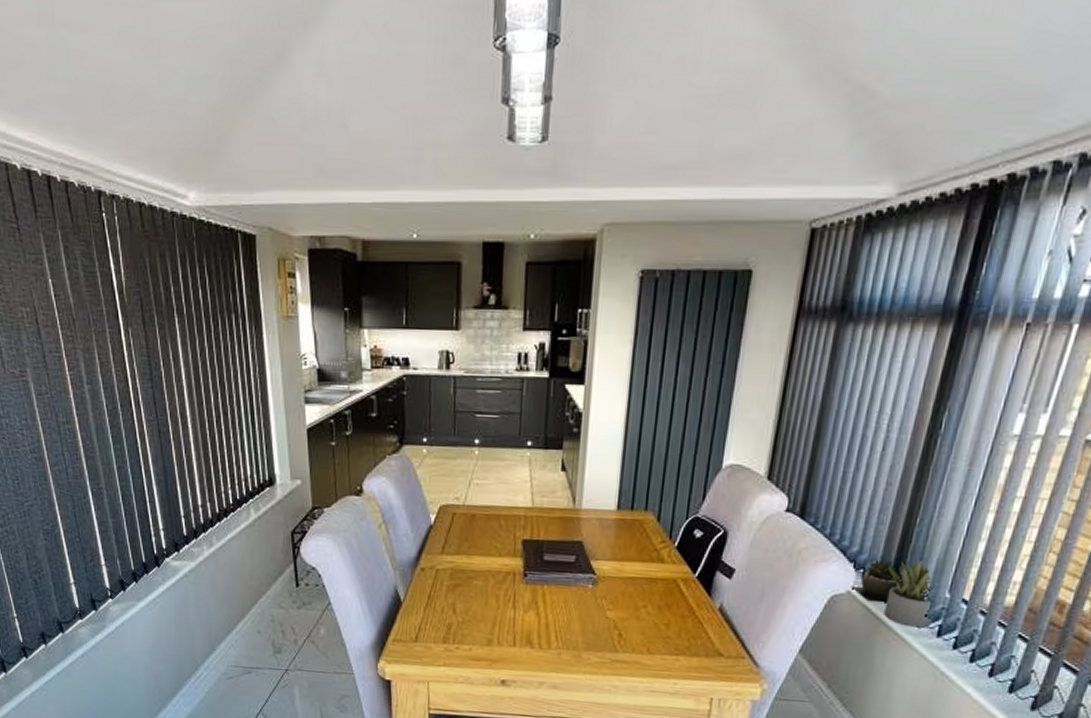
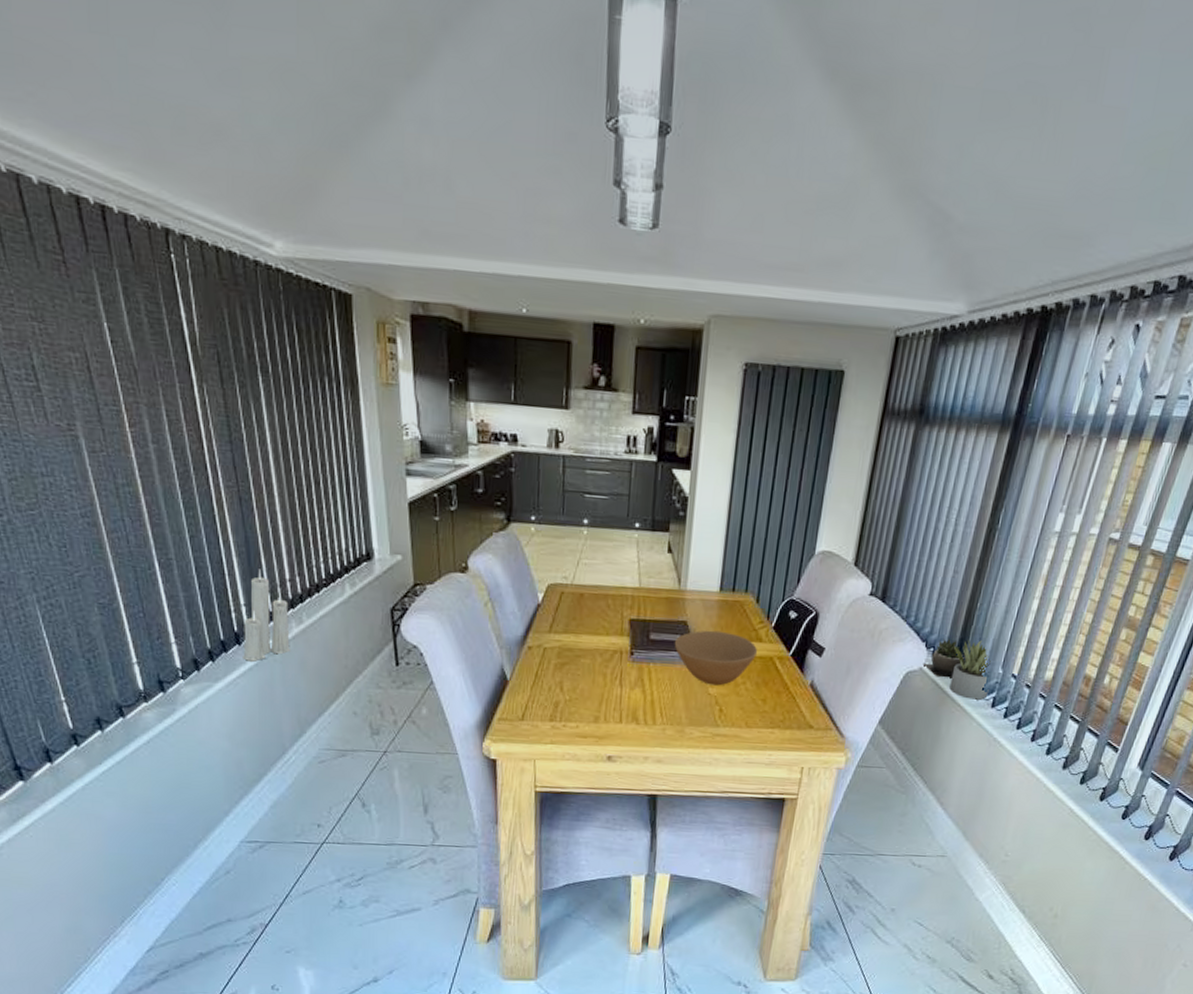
candle: none [161,496,202,583] -> present [243,569,290,662]
bowl: none [569,550,660,609] -> present [674,630,758,686]

